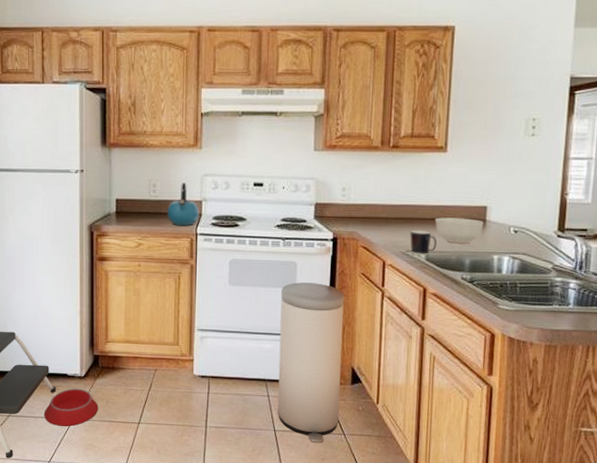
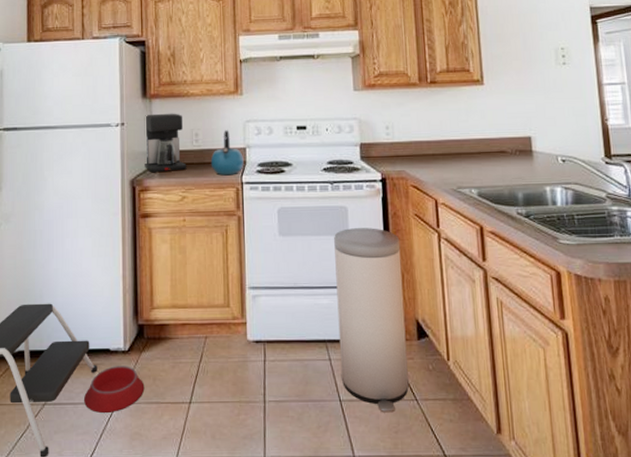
coffee maker: none [103,162,144,220] -> present [144,113,187,173]
mug: present [410,230,437,256] -> none [459,165,488,192]
bowl: present [435,217,484,244] -> none [482,150,531,177]

